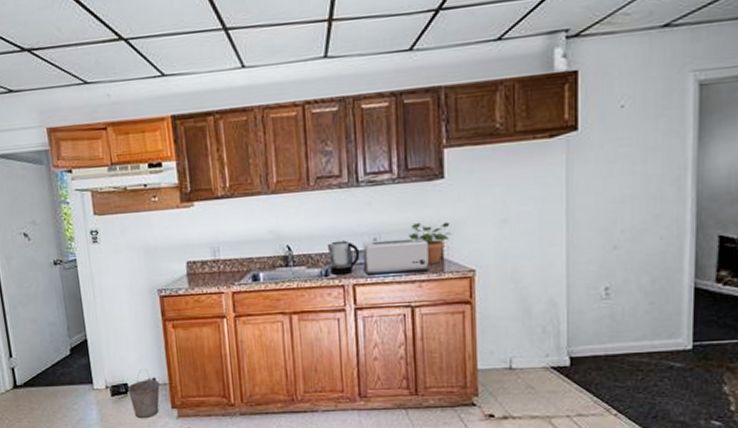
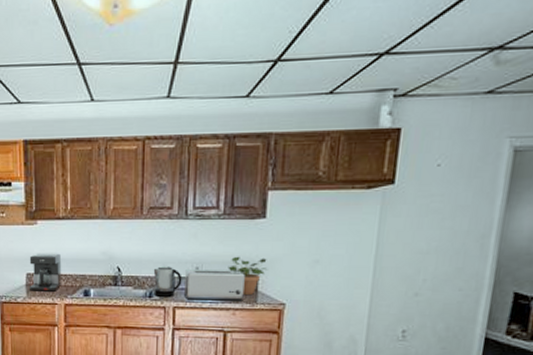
coffee maker: none [188,236,228,281] -> present [29,253,62,292]

